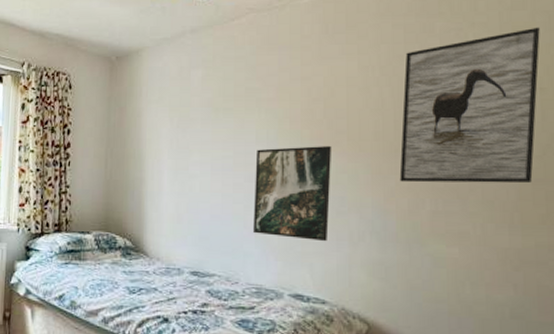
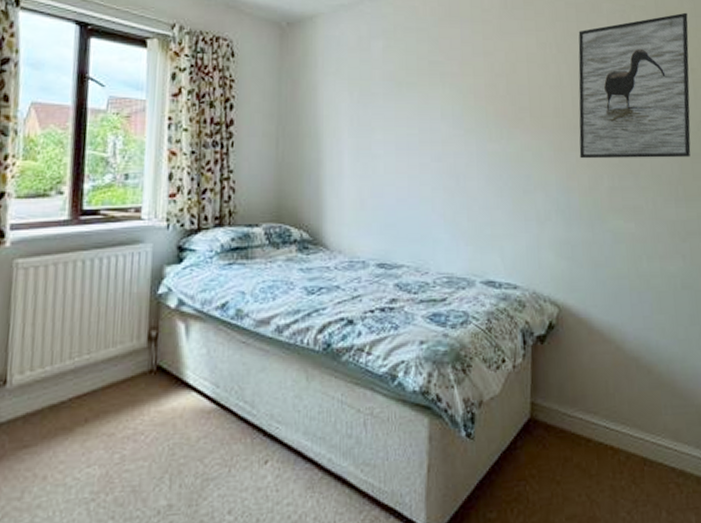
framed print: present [253,145,332,242] -> none [441,122,517,223]

